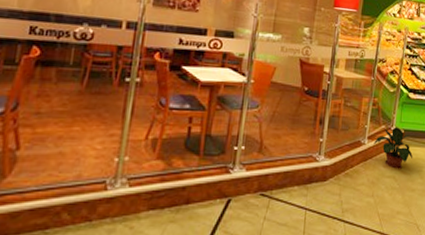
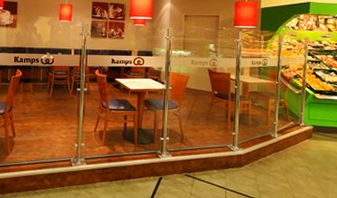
potted plant: present [374,127,413,169] -> none [284,123,326,160]

